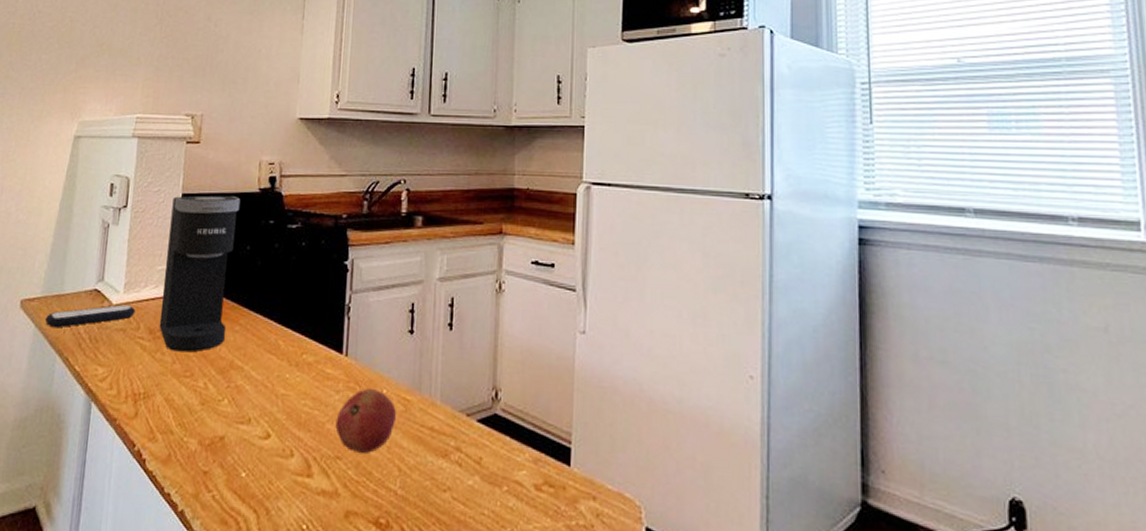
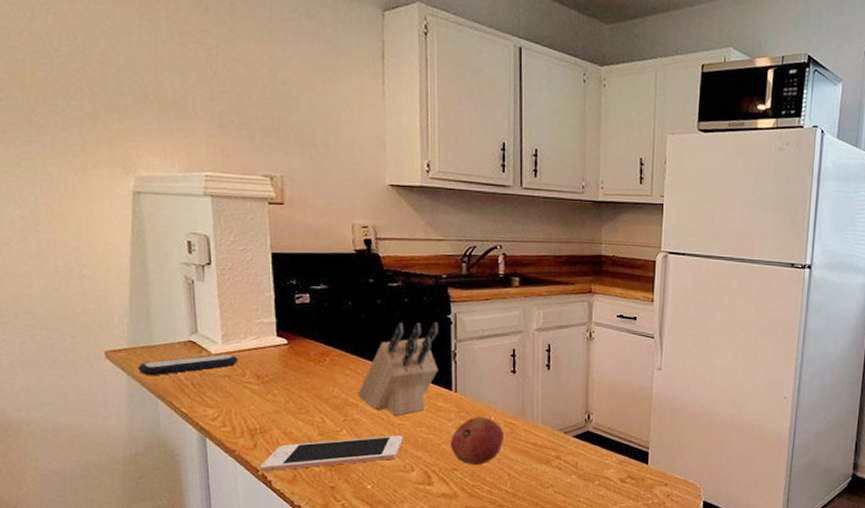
cell phone: none [137,409,286,448] -> present [260,436,403,472]
coffee maker: present [159,195,241,353] -> none [262,254,337,394]
knife block: none [244,269,335,383] -> present [358,322,440,415]

